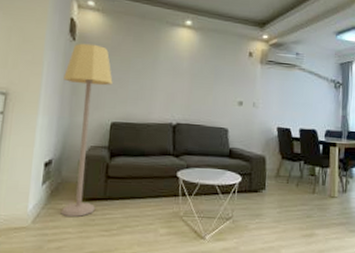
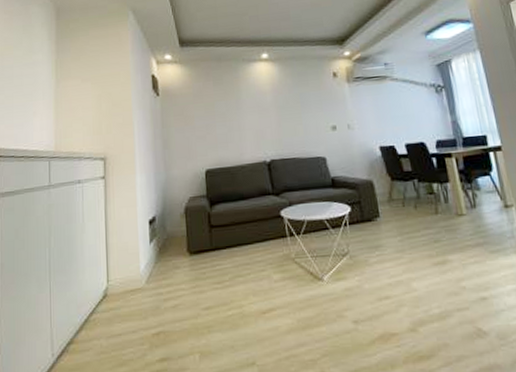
lamp: present [60,43,113,217] -> none [154,95,205,274]

